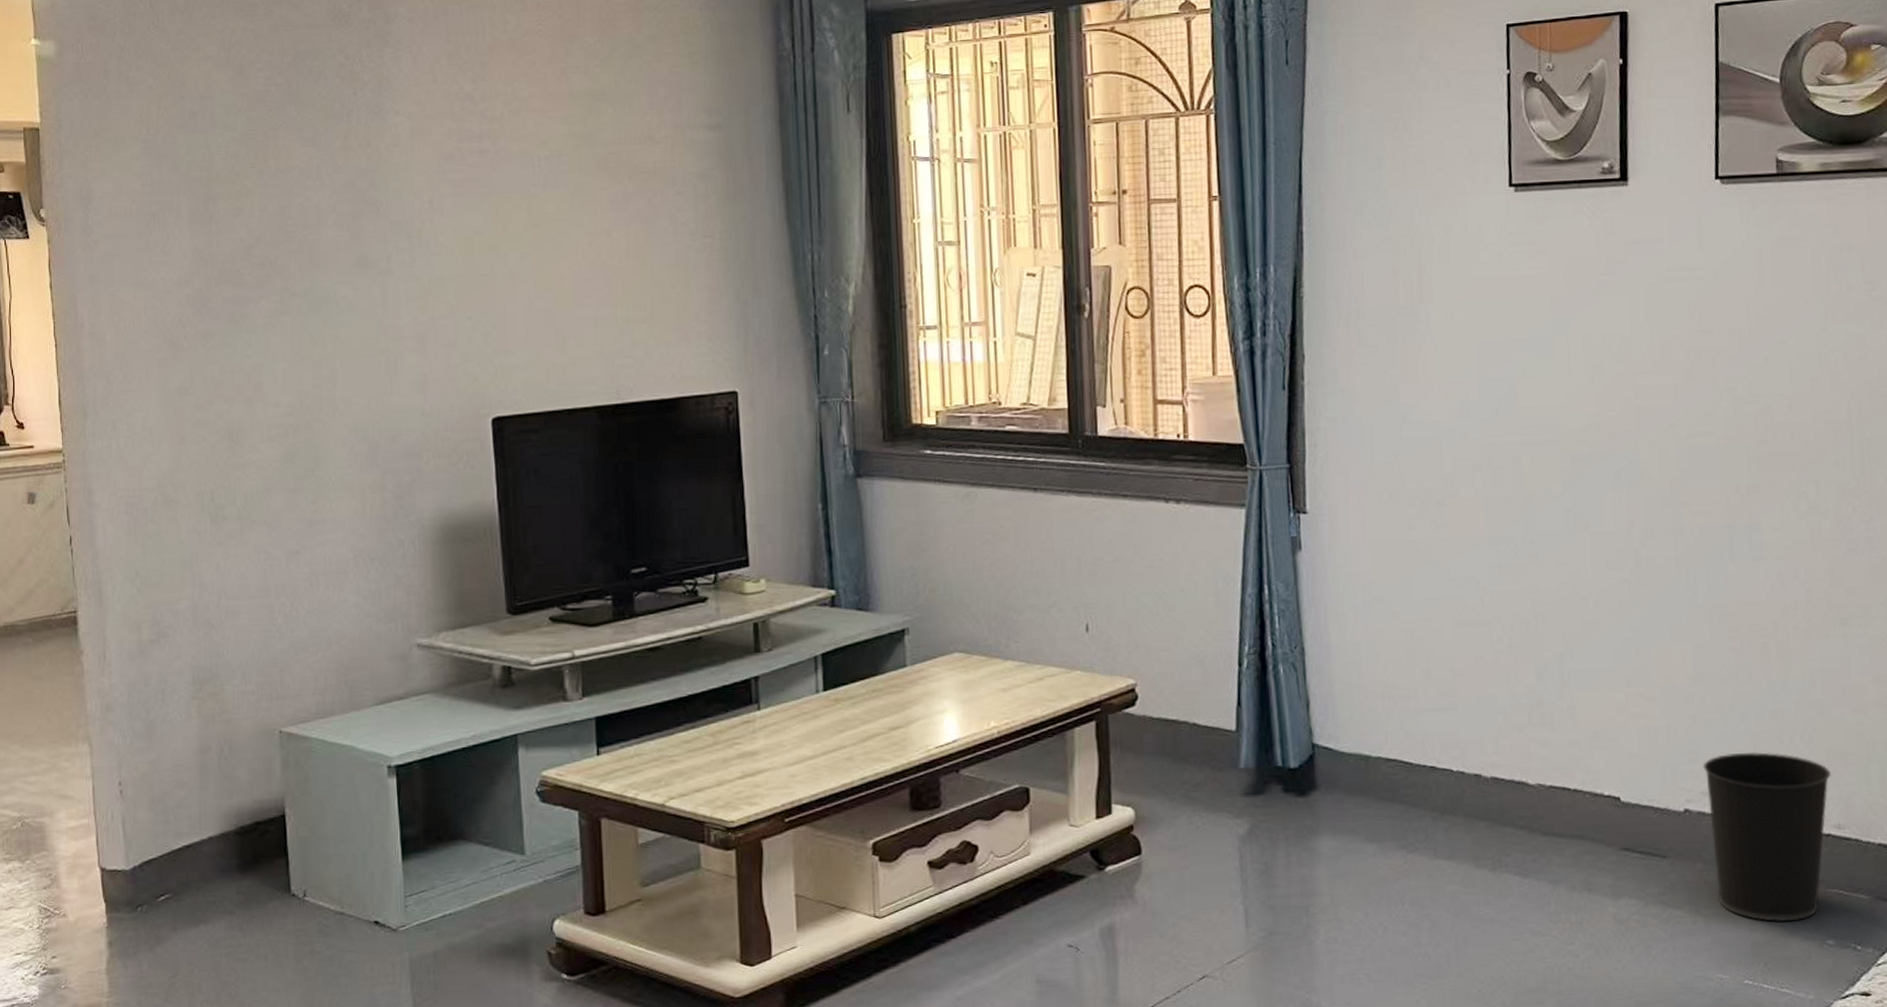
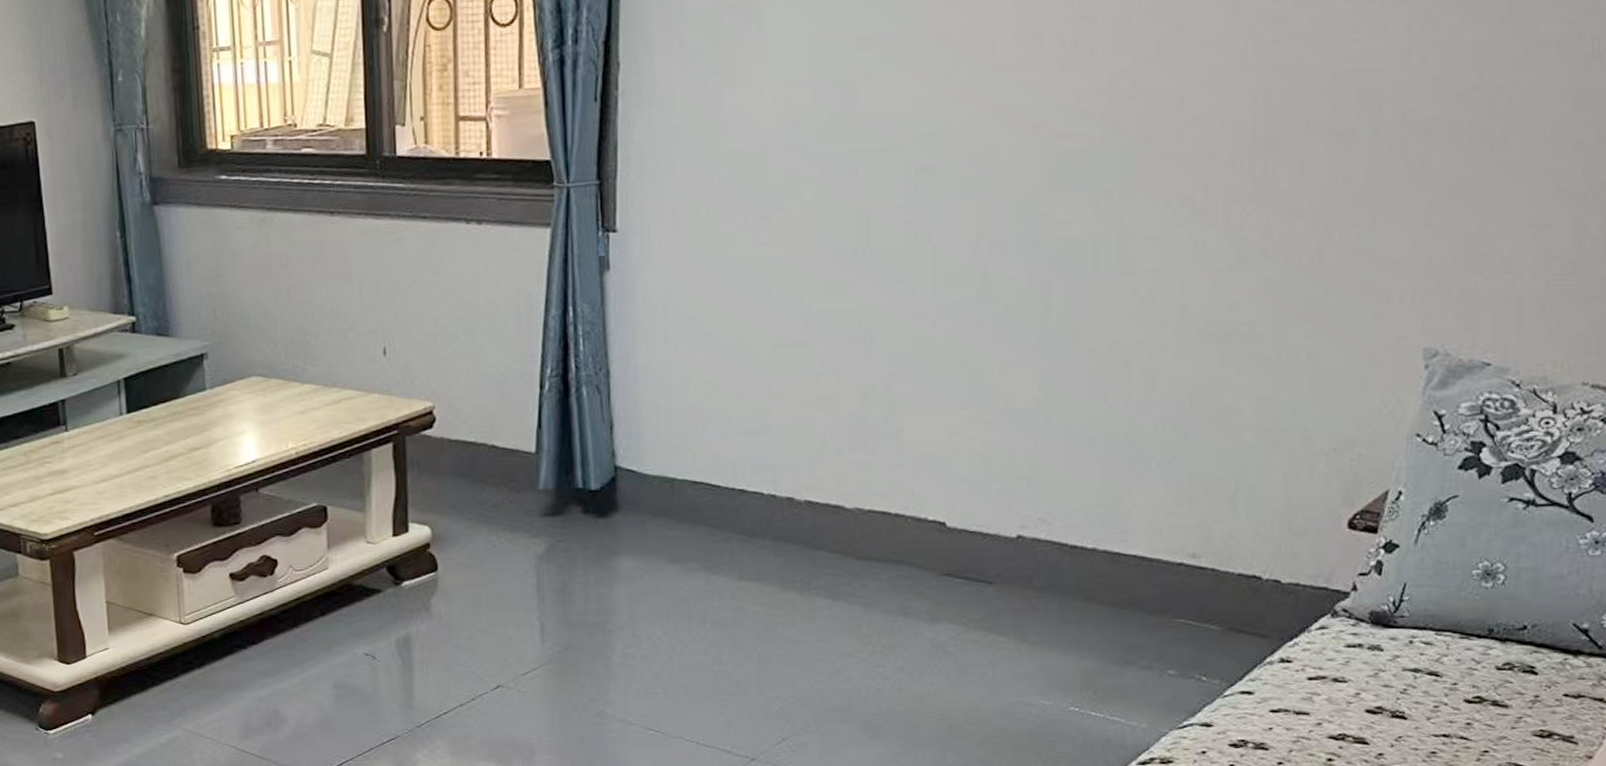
wastebasket: present [1703,751,1832,922] -> none [1042,477,1191,651]

